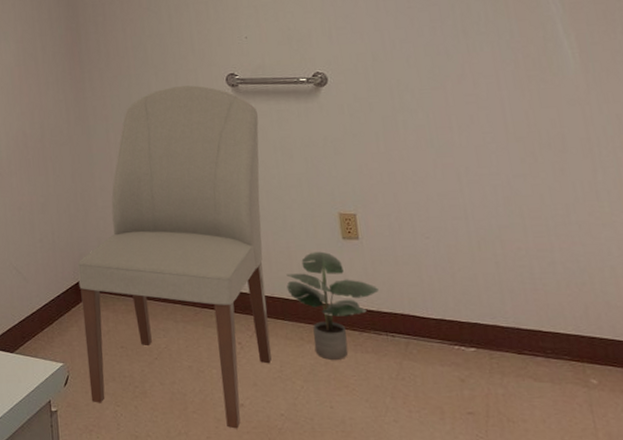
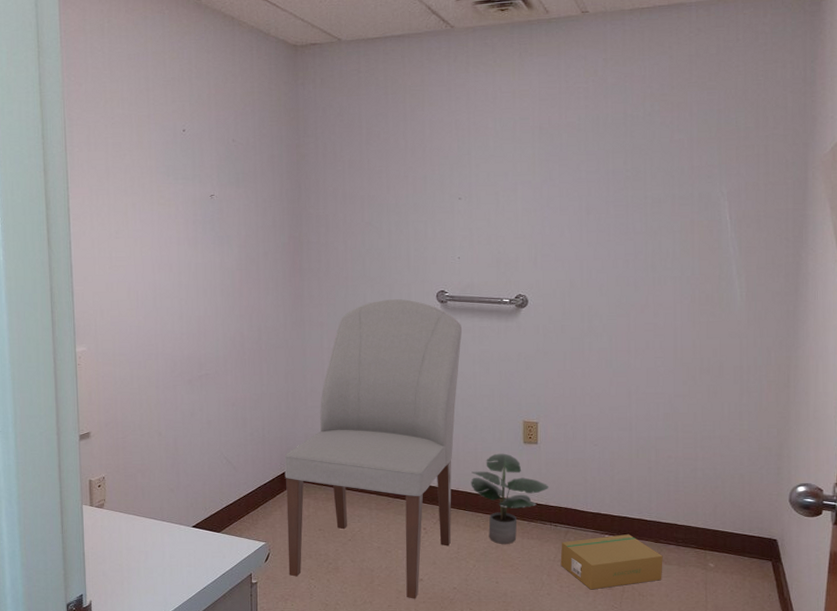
box: none [402,344,534,415] -> present [560,534,663,590]

